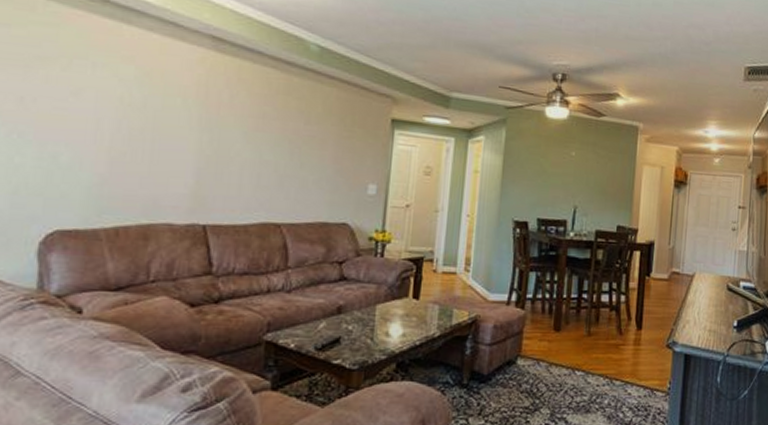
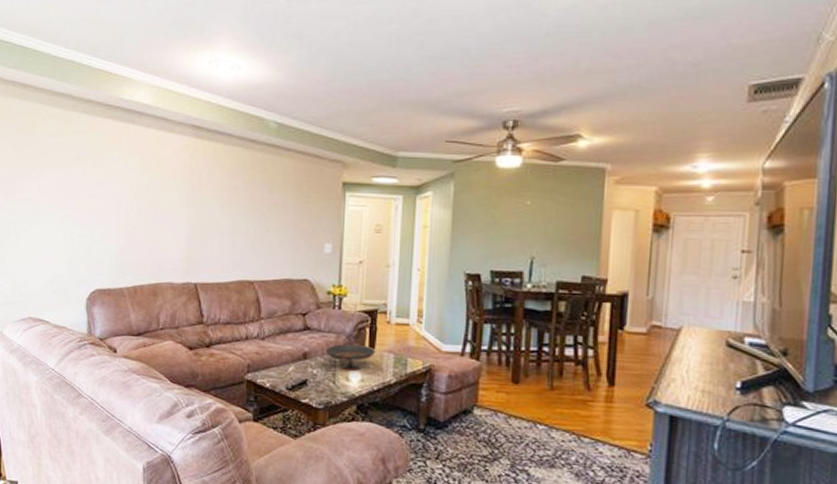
decorative bowl: none [363,295,420,325] -> present [325,343,376,371]

